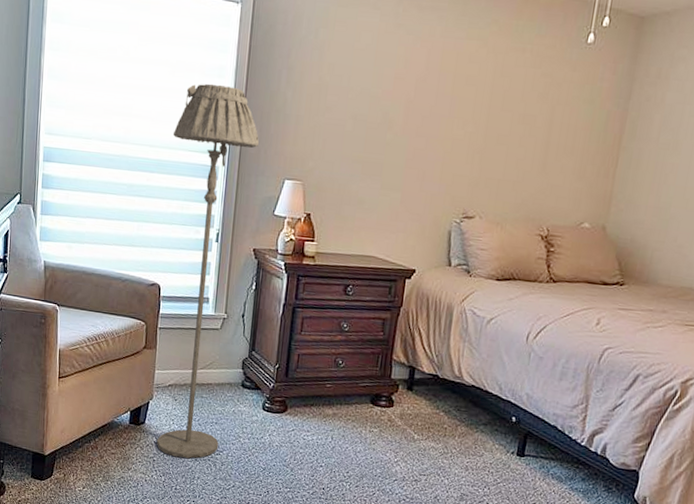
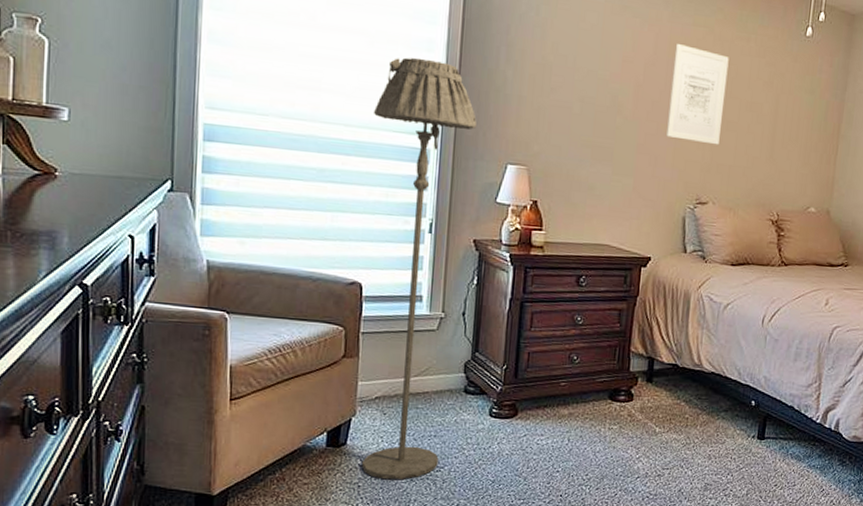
wall art: none [435,59,503,159] -> present [666,44,729,145]

